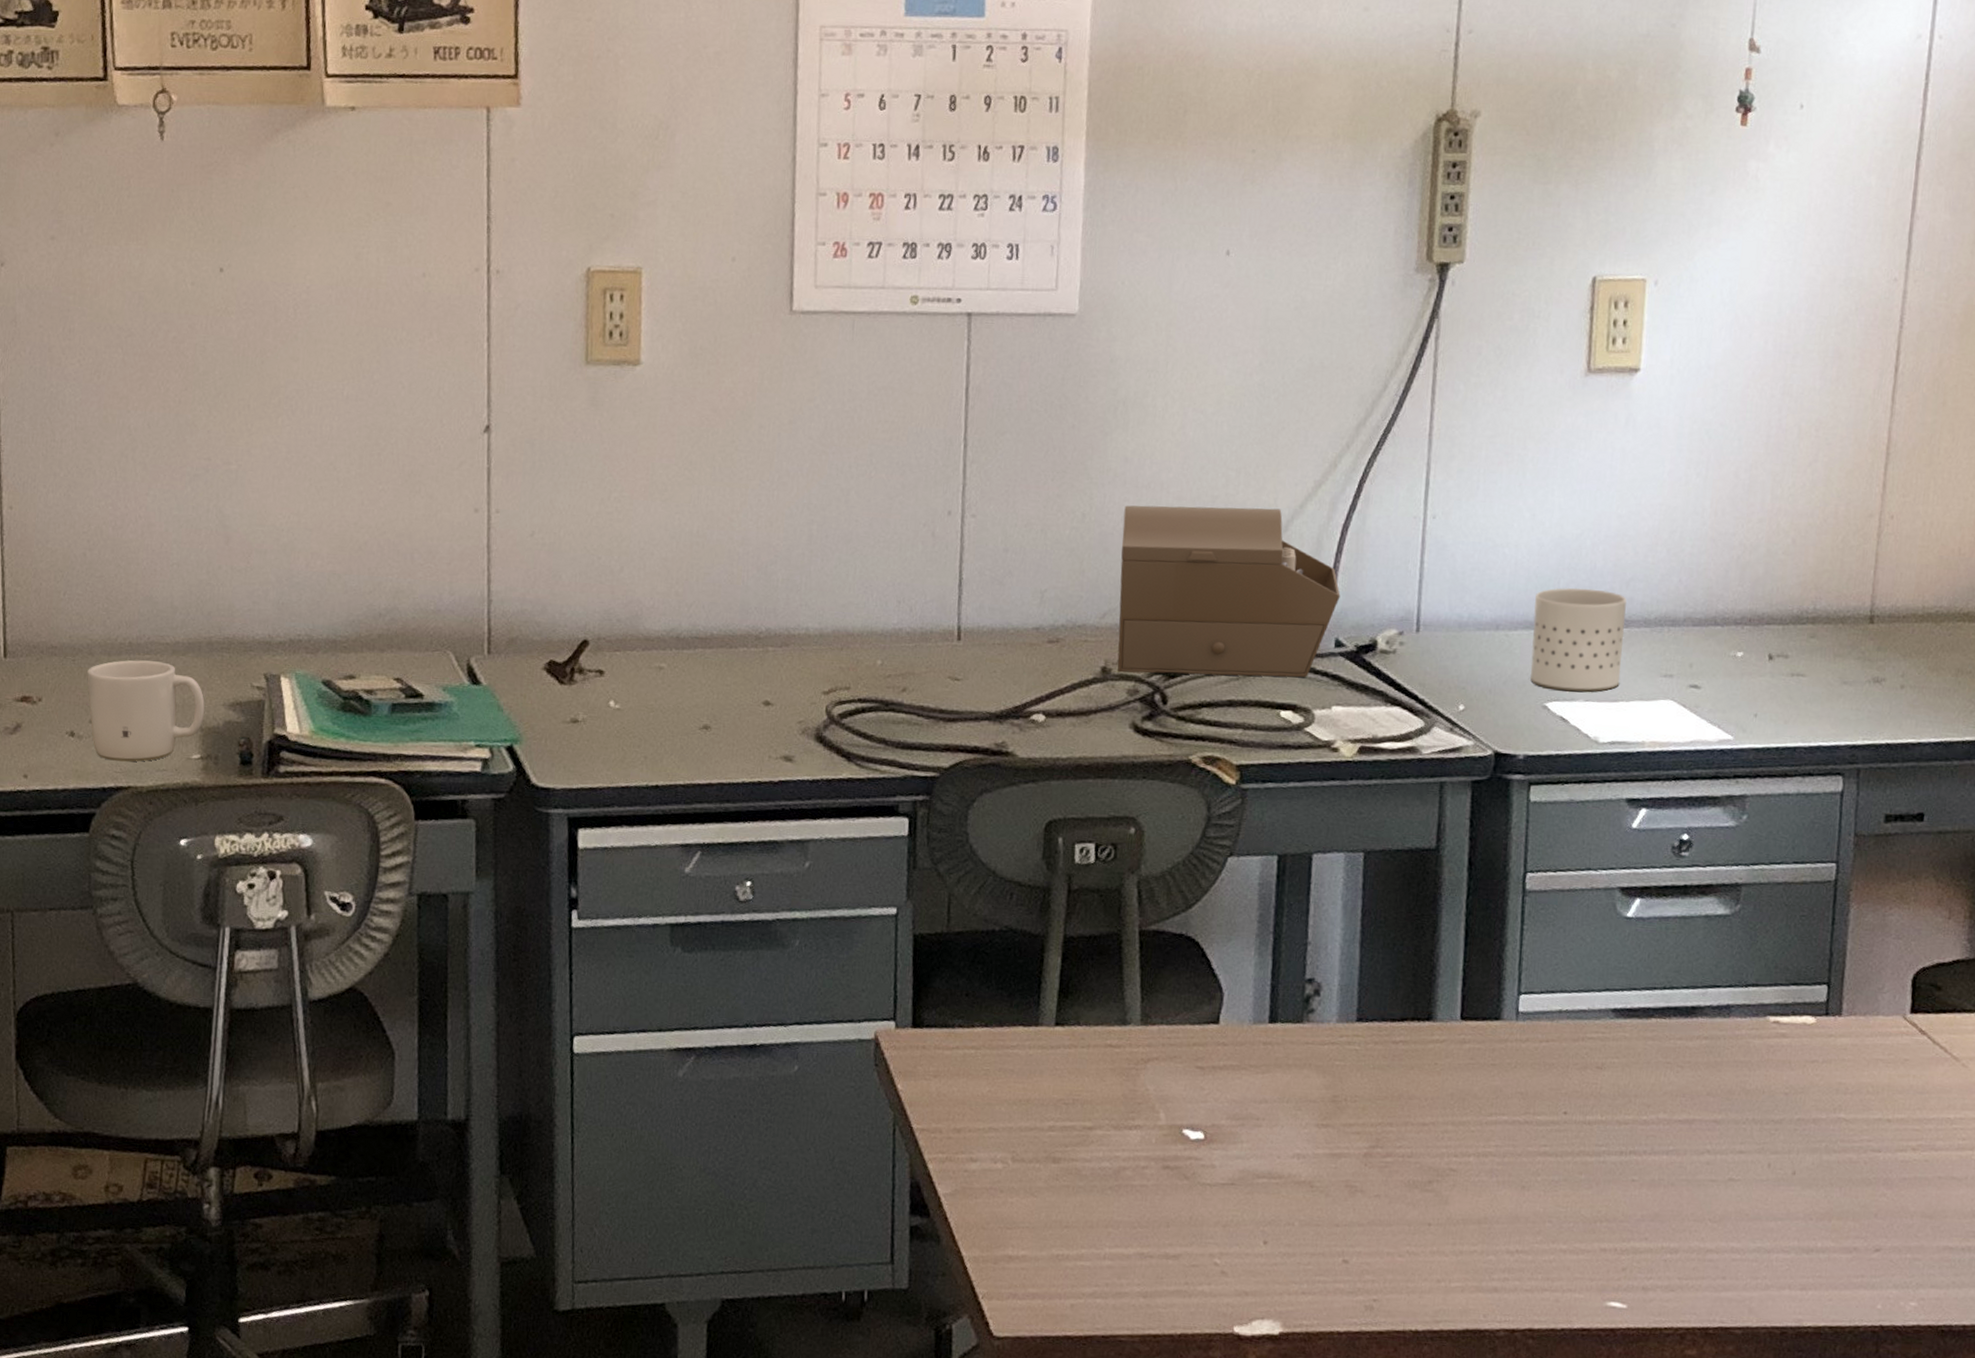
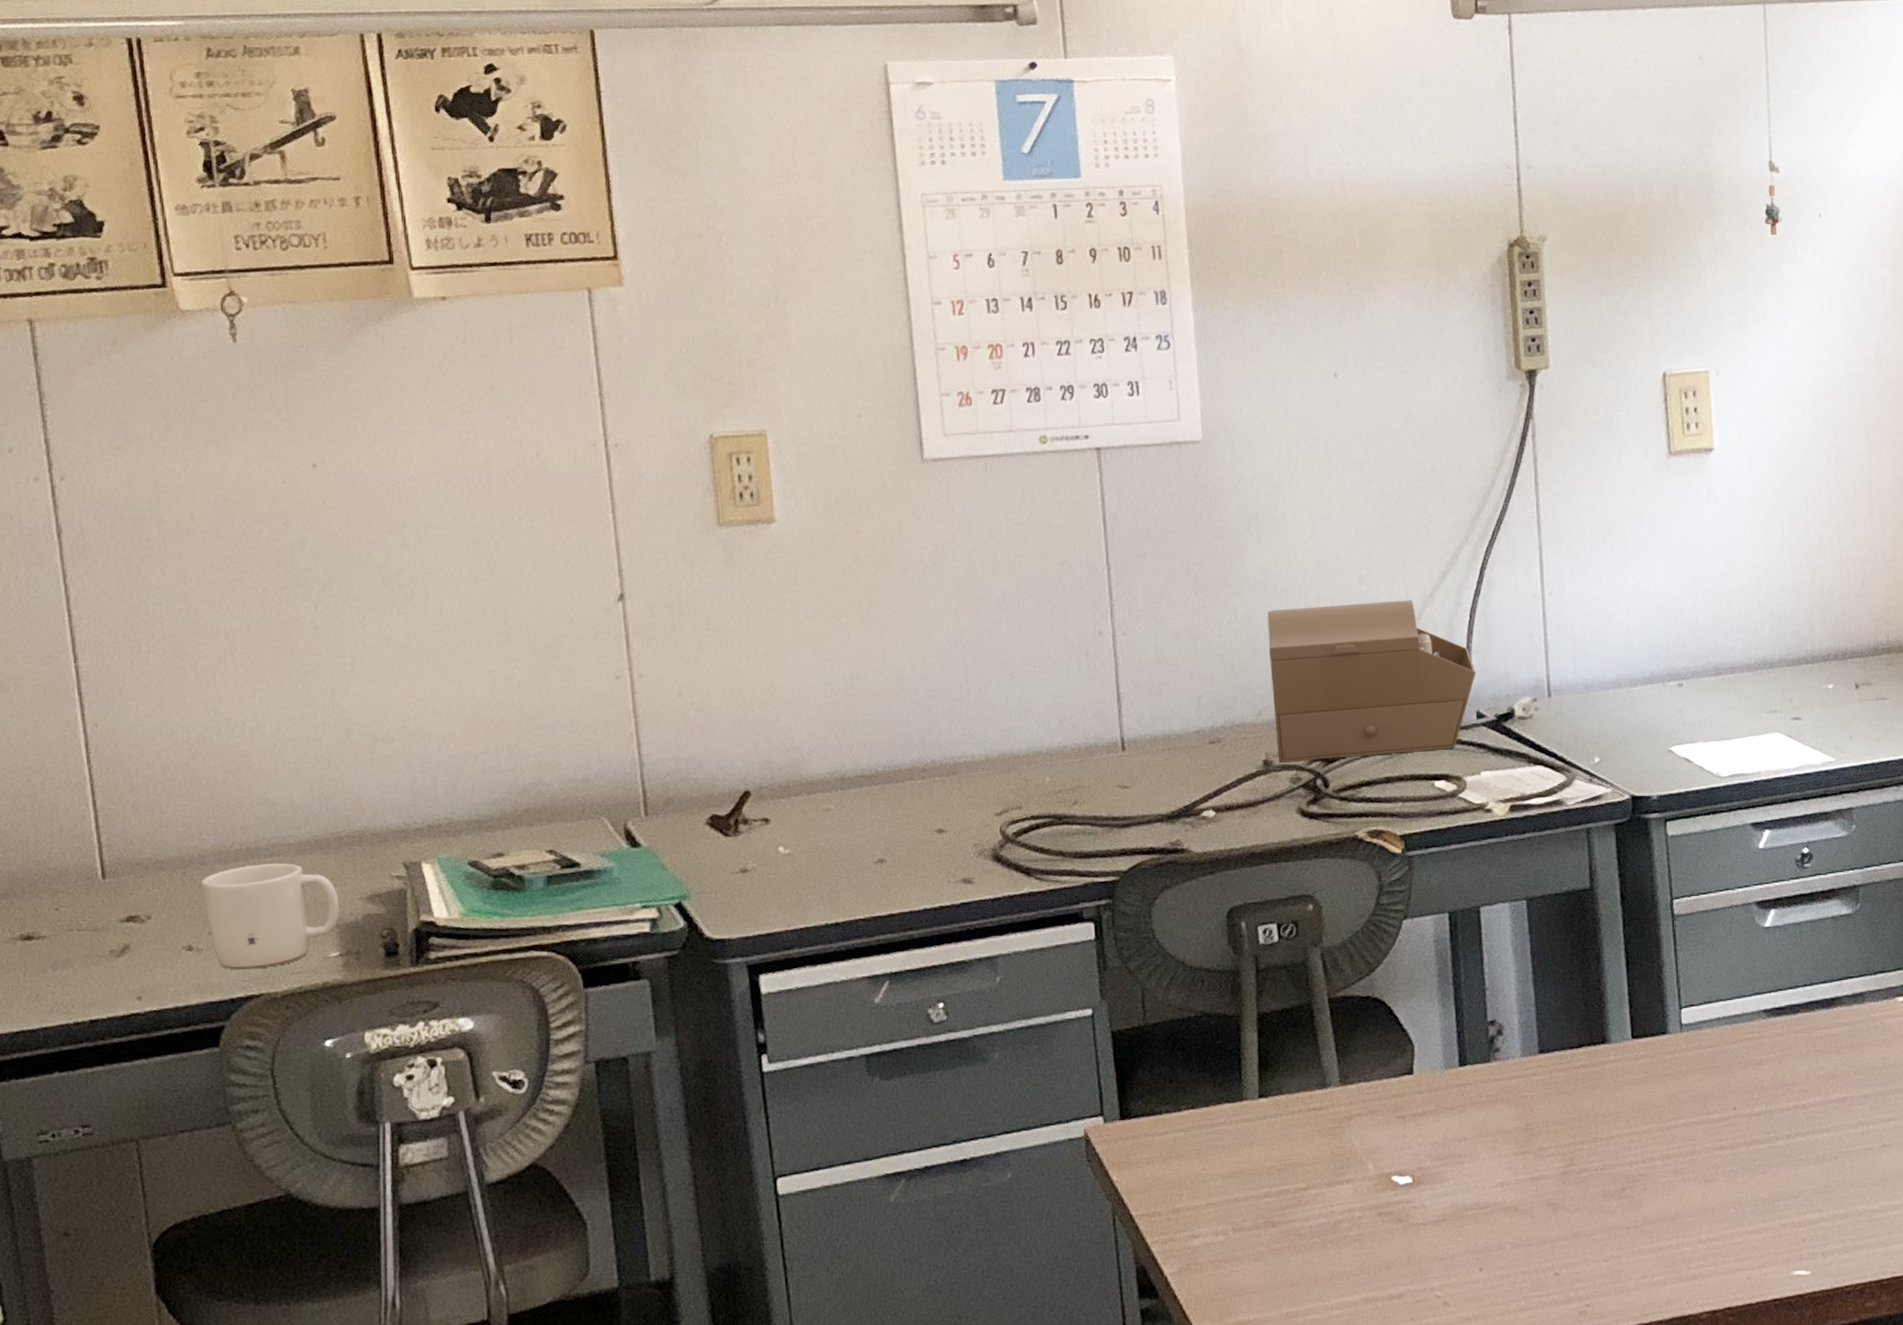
mug: present [1530,588,1627,693] -> none [1649,643,1732,735]

